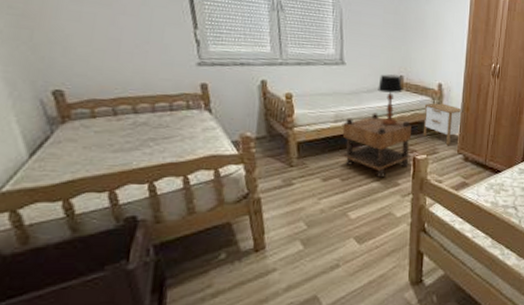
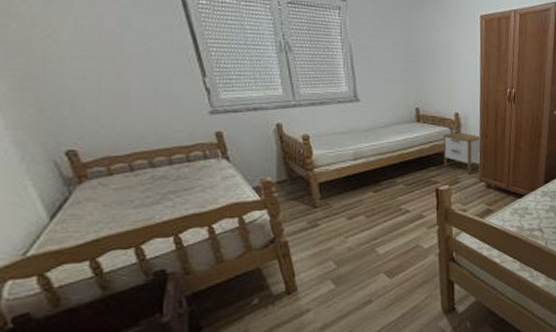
nightstand: present [340,112,412,178] -> none [363,147,433,211]
table lamp: present [378,74,403,126] -> none [394,108,420,159]

